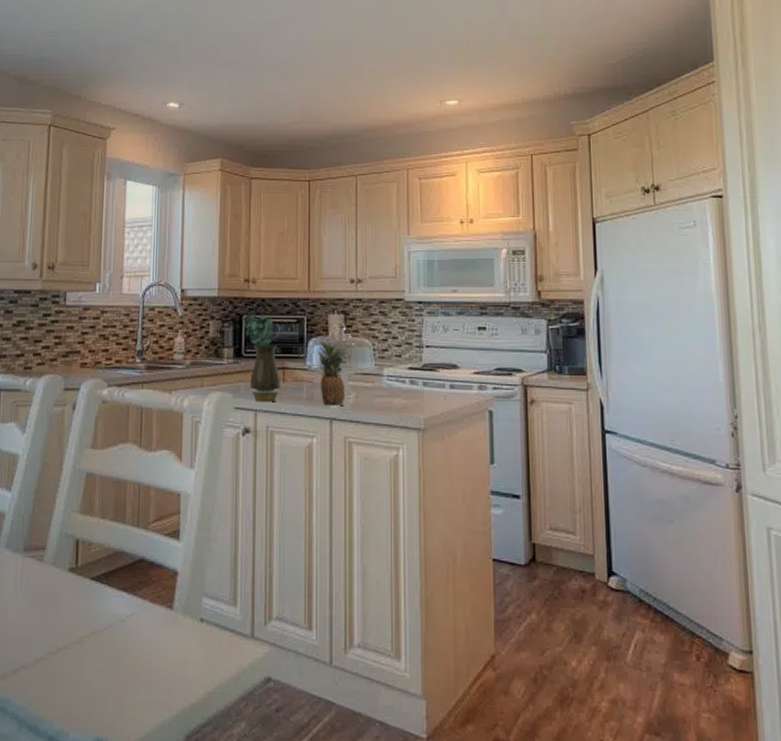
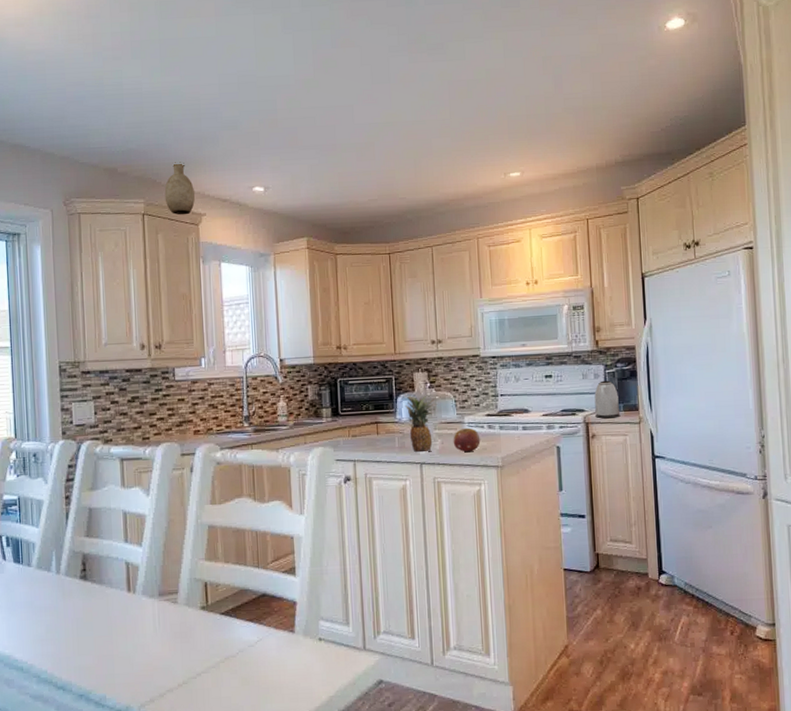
decorative vase: none [73,73,106,129] -> present [164,162,196,215]
vase: present [243,309,280,403] -> none [338,373,375,454]
fruit: none [369,382,401,410] -> present [453,428,481,453]
kettle: none [534,337,564,382] -> present [594,380,619,419]

